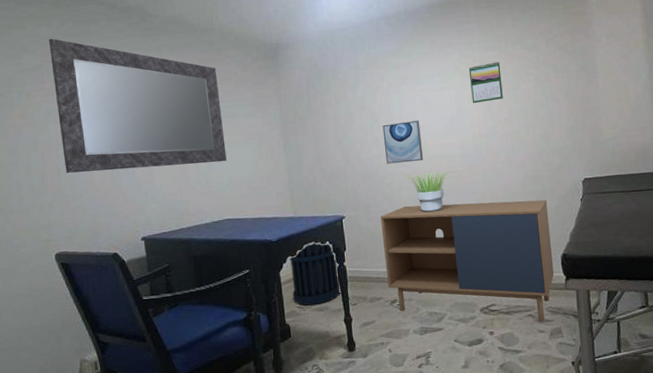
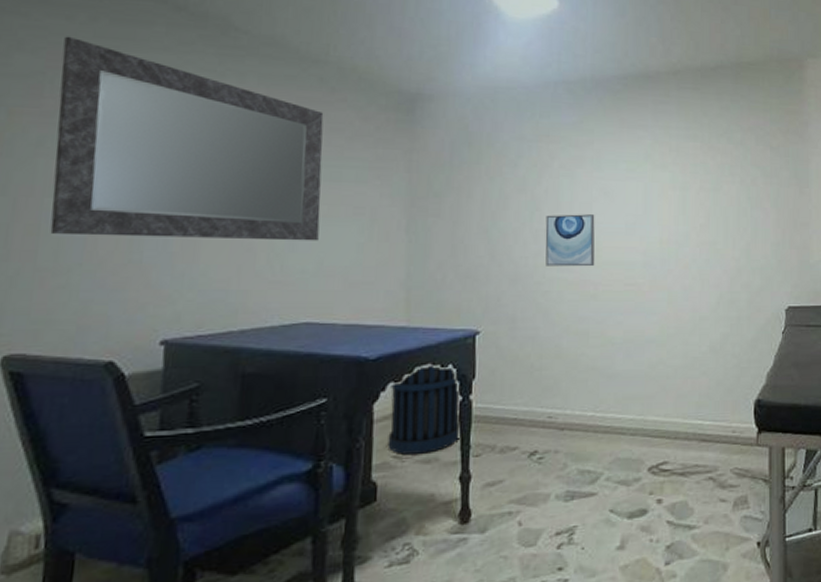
storage cabinet: present [380,199,554,322] -> none [527,323,744,488]
potted plant: present [407,171,448,213] -> none [571,281,624,334]
calendar: present [468,61,503,104] -> none [662,154,701,202]

